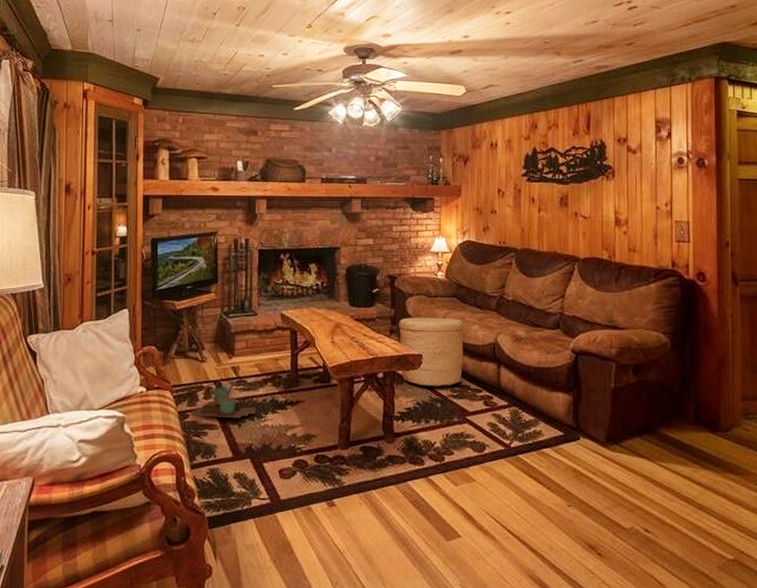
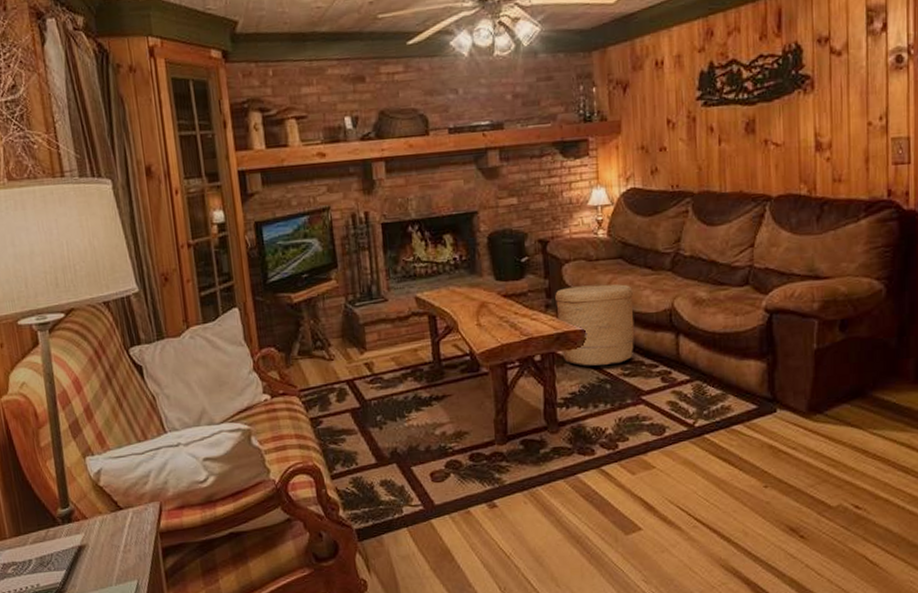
watering can: present [190,380,257,419] -> none [323,378,399,422]

